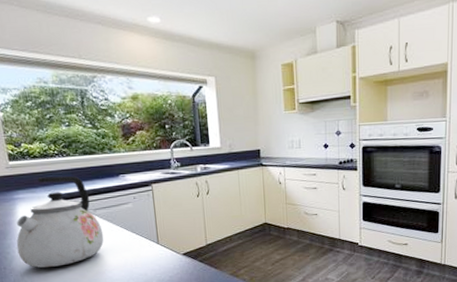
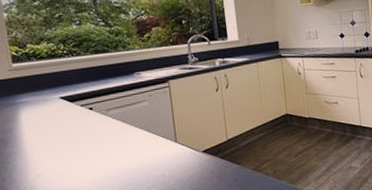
kettle: present [16,176,104,268] -> none [18,76,118,177]

